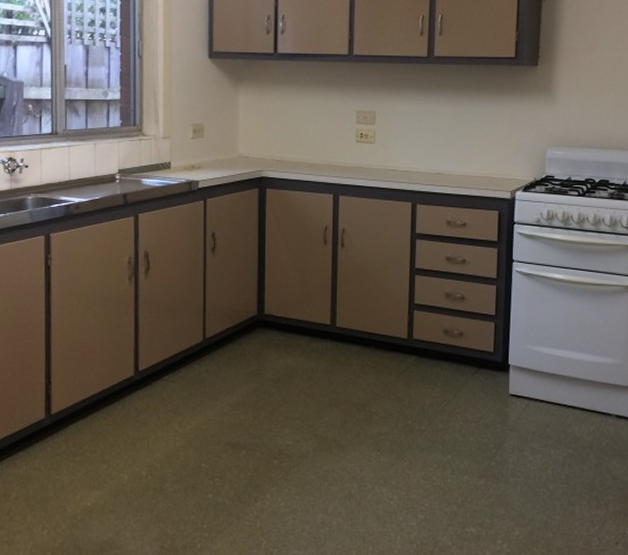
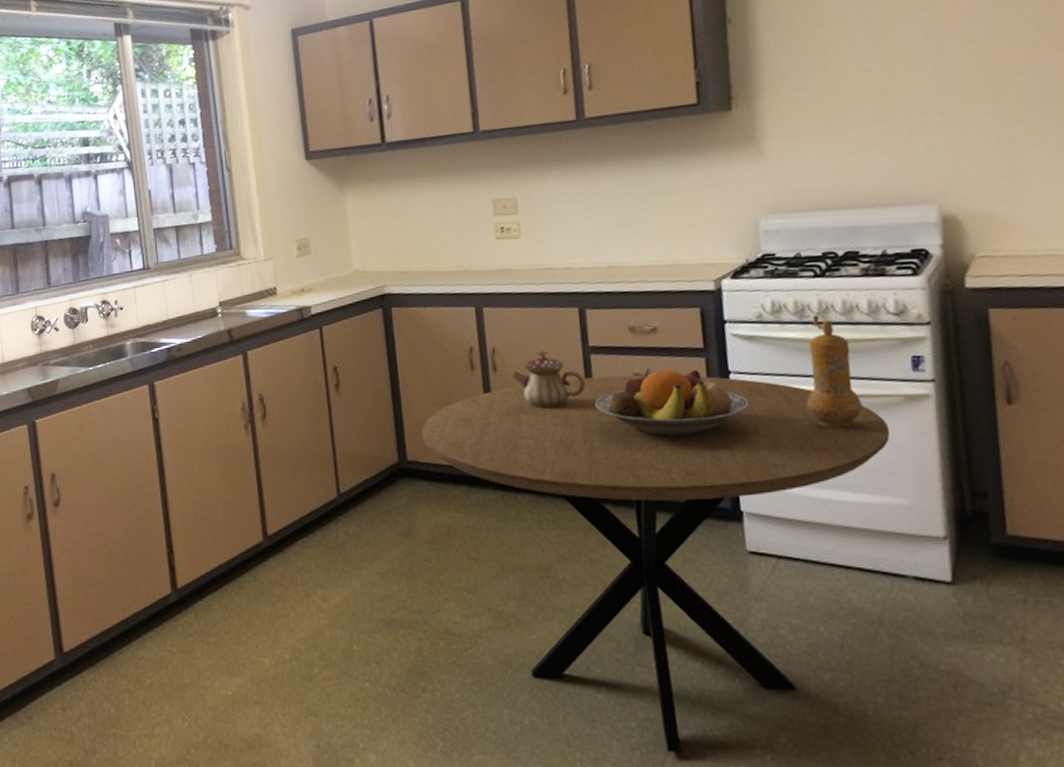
dining table: none [279,257,614,545] -> present [422,375,891,753]
teapot: none [356,233,410,279] -> present [512,350,586,409]
fruit bowl: none [415,254,524,307] -> present [595,369,750,437]
pepper mill: none [561,223,598,307] -> present [806,314,863,429]

